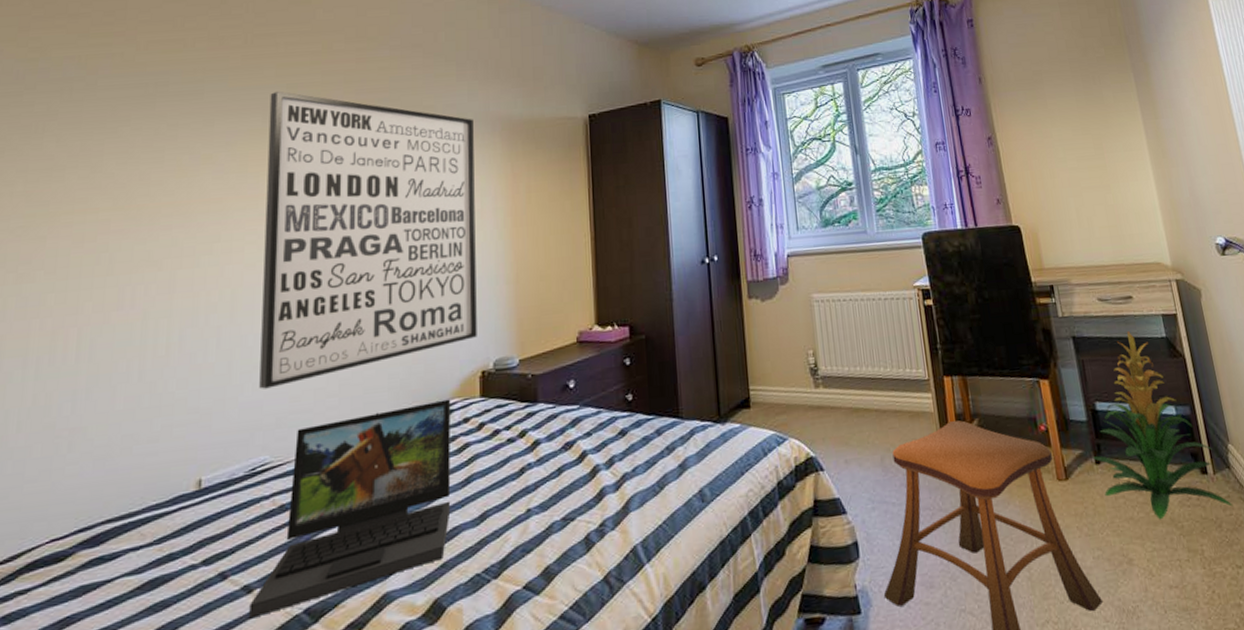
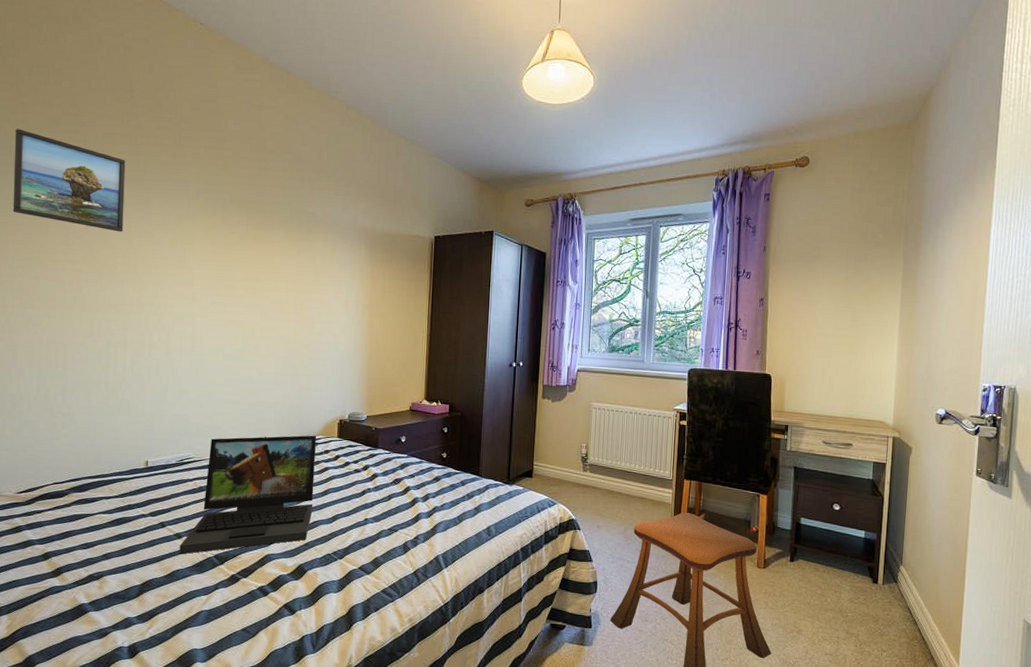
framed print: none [12,48,177,163] -> present [13,128,125,232]
wall art: present [259,92,477,389] -> none [186,186,345,408]
indoor plant: present [1092,331,1233,520] -> none [788,470,892,610]

